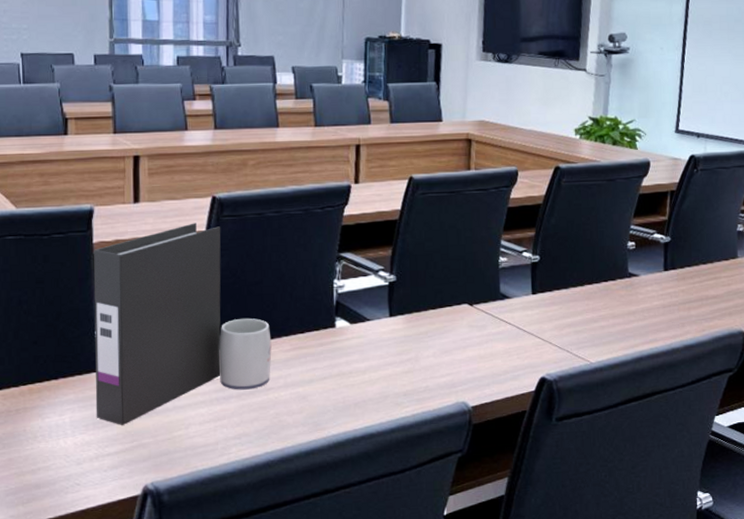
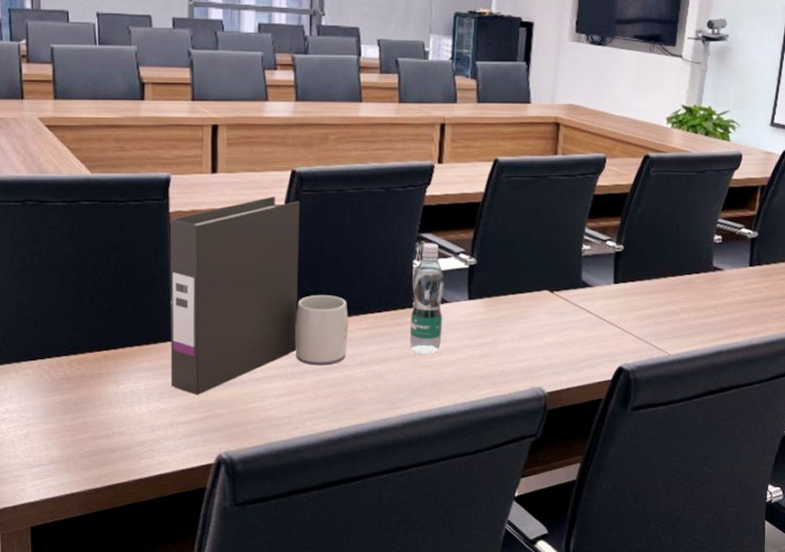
bottle: none [332,262,365,374] -> present [409,243,444,354]

